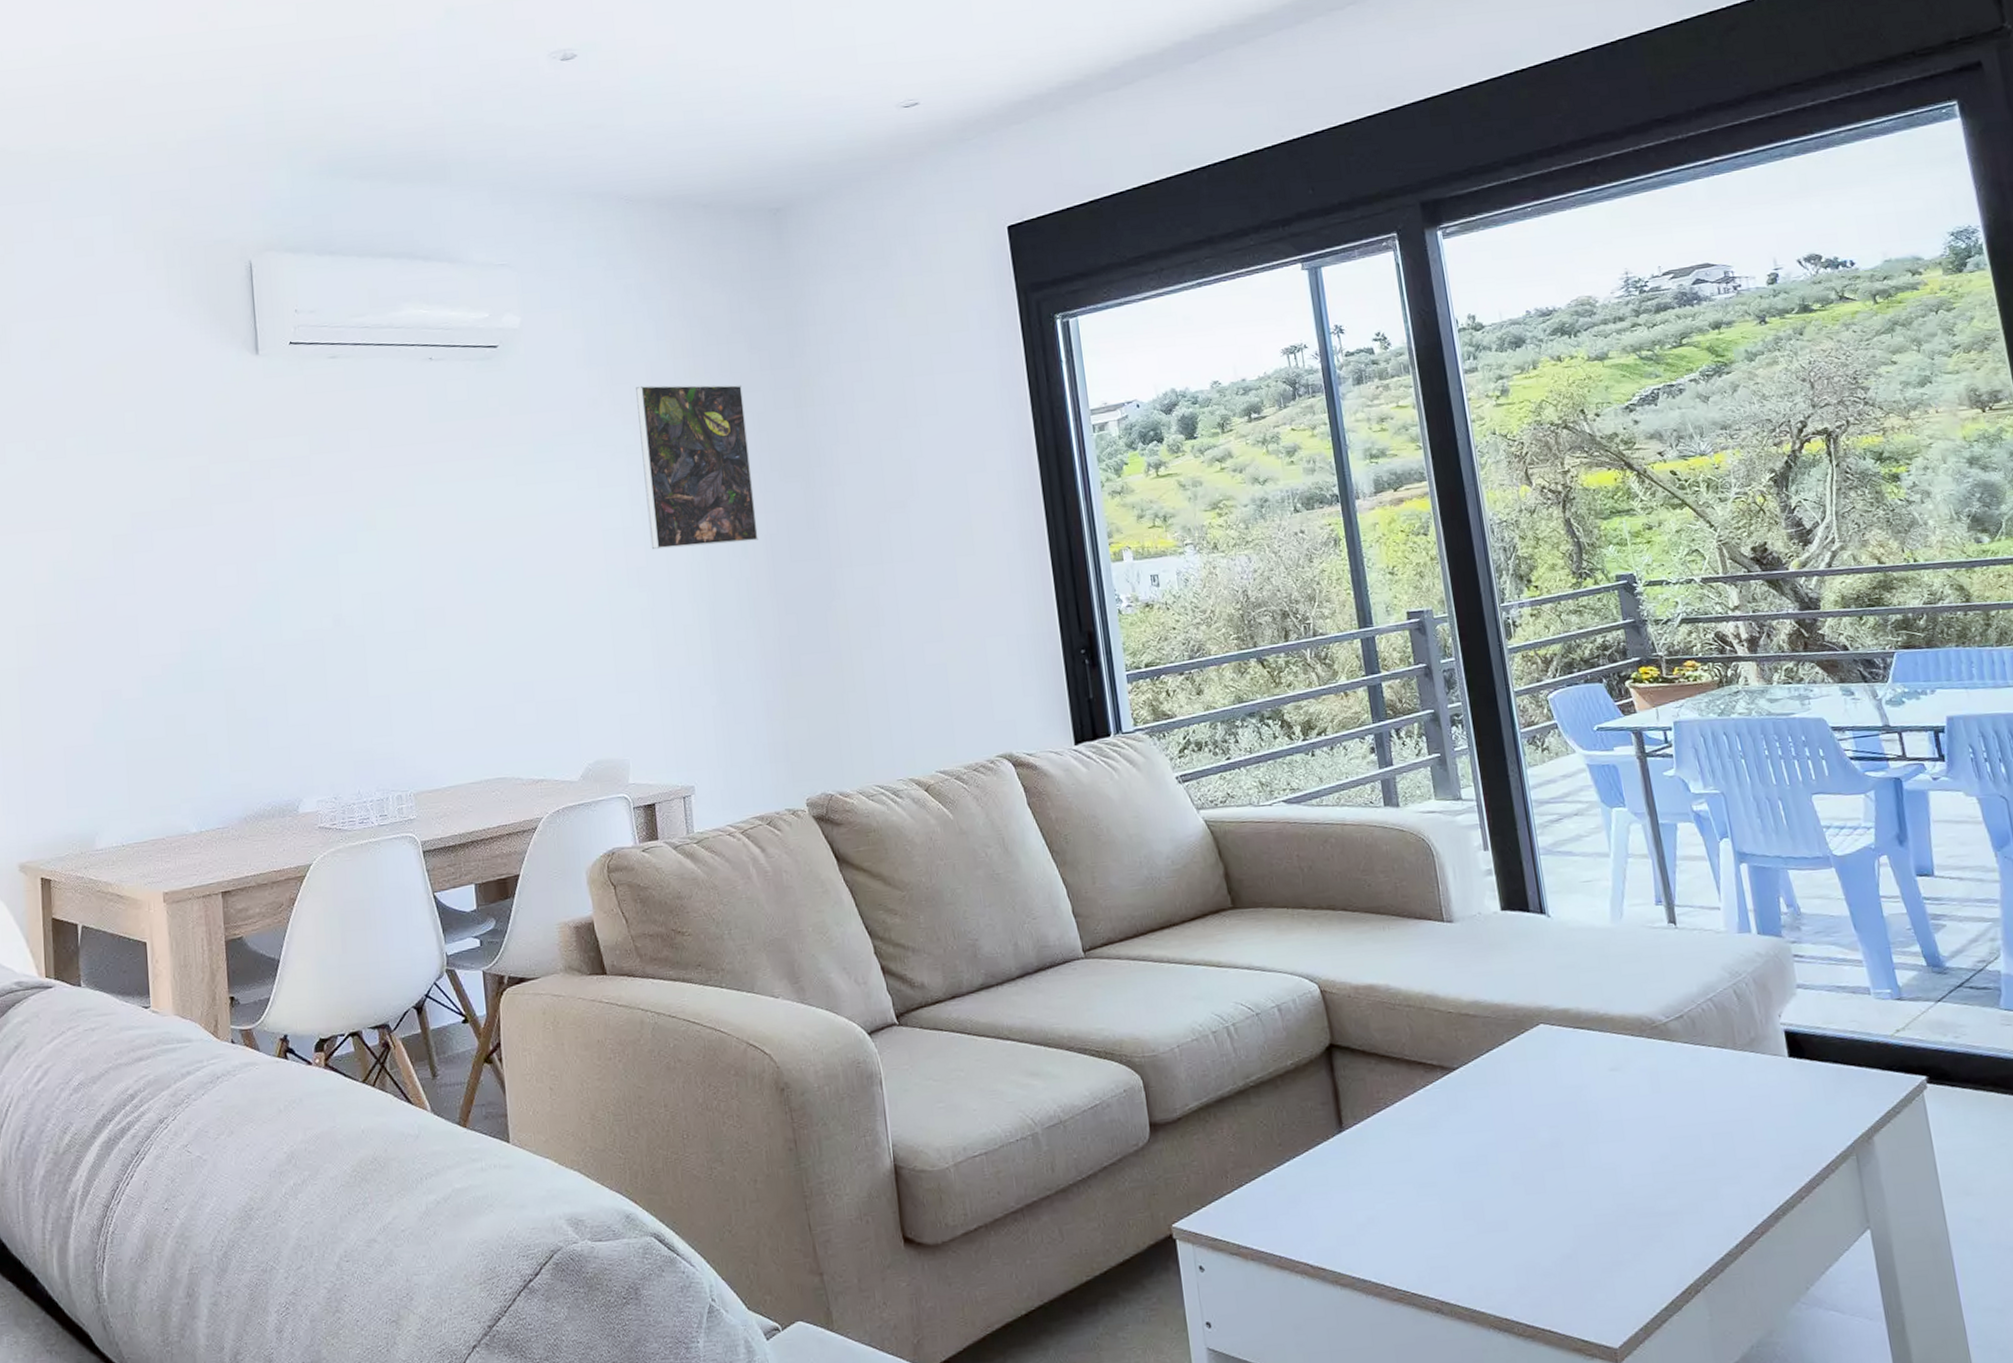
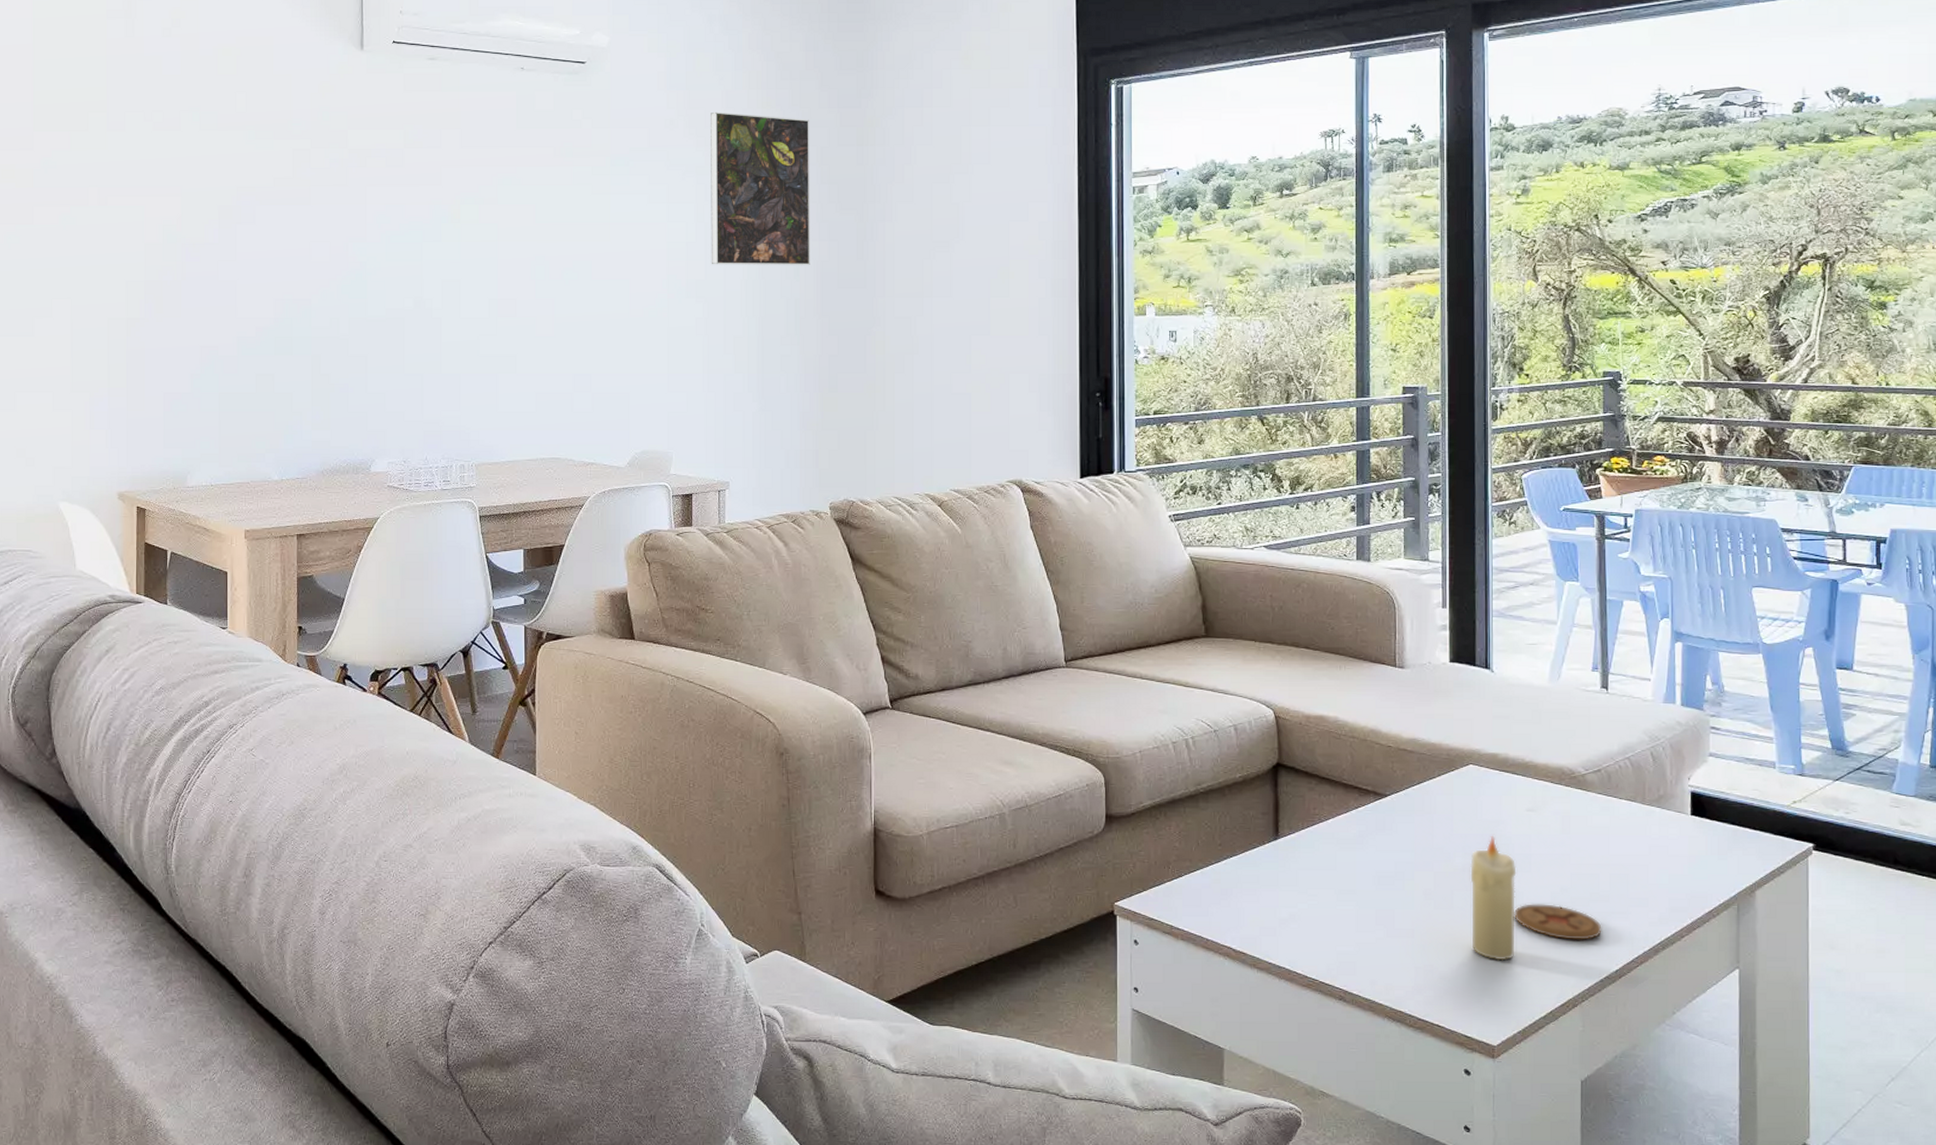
candle: none [1557,1102,1622,1248] -> present [1470,835,1517,961]
coaster: none [1614,1175,1714,1215] -> present [1514,904,1602,940]

